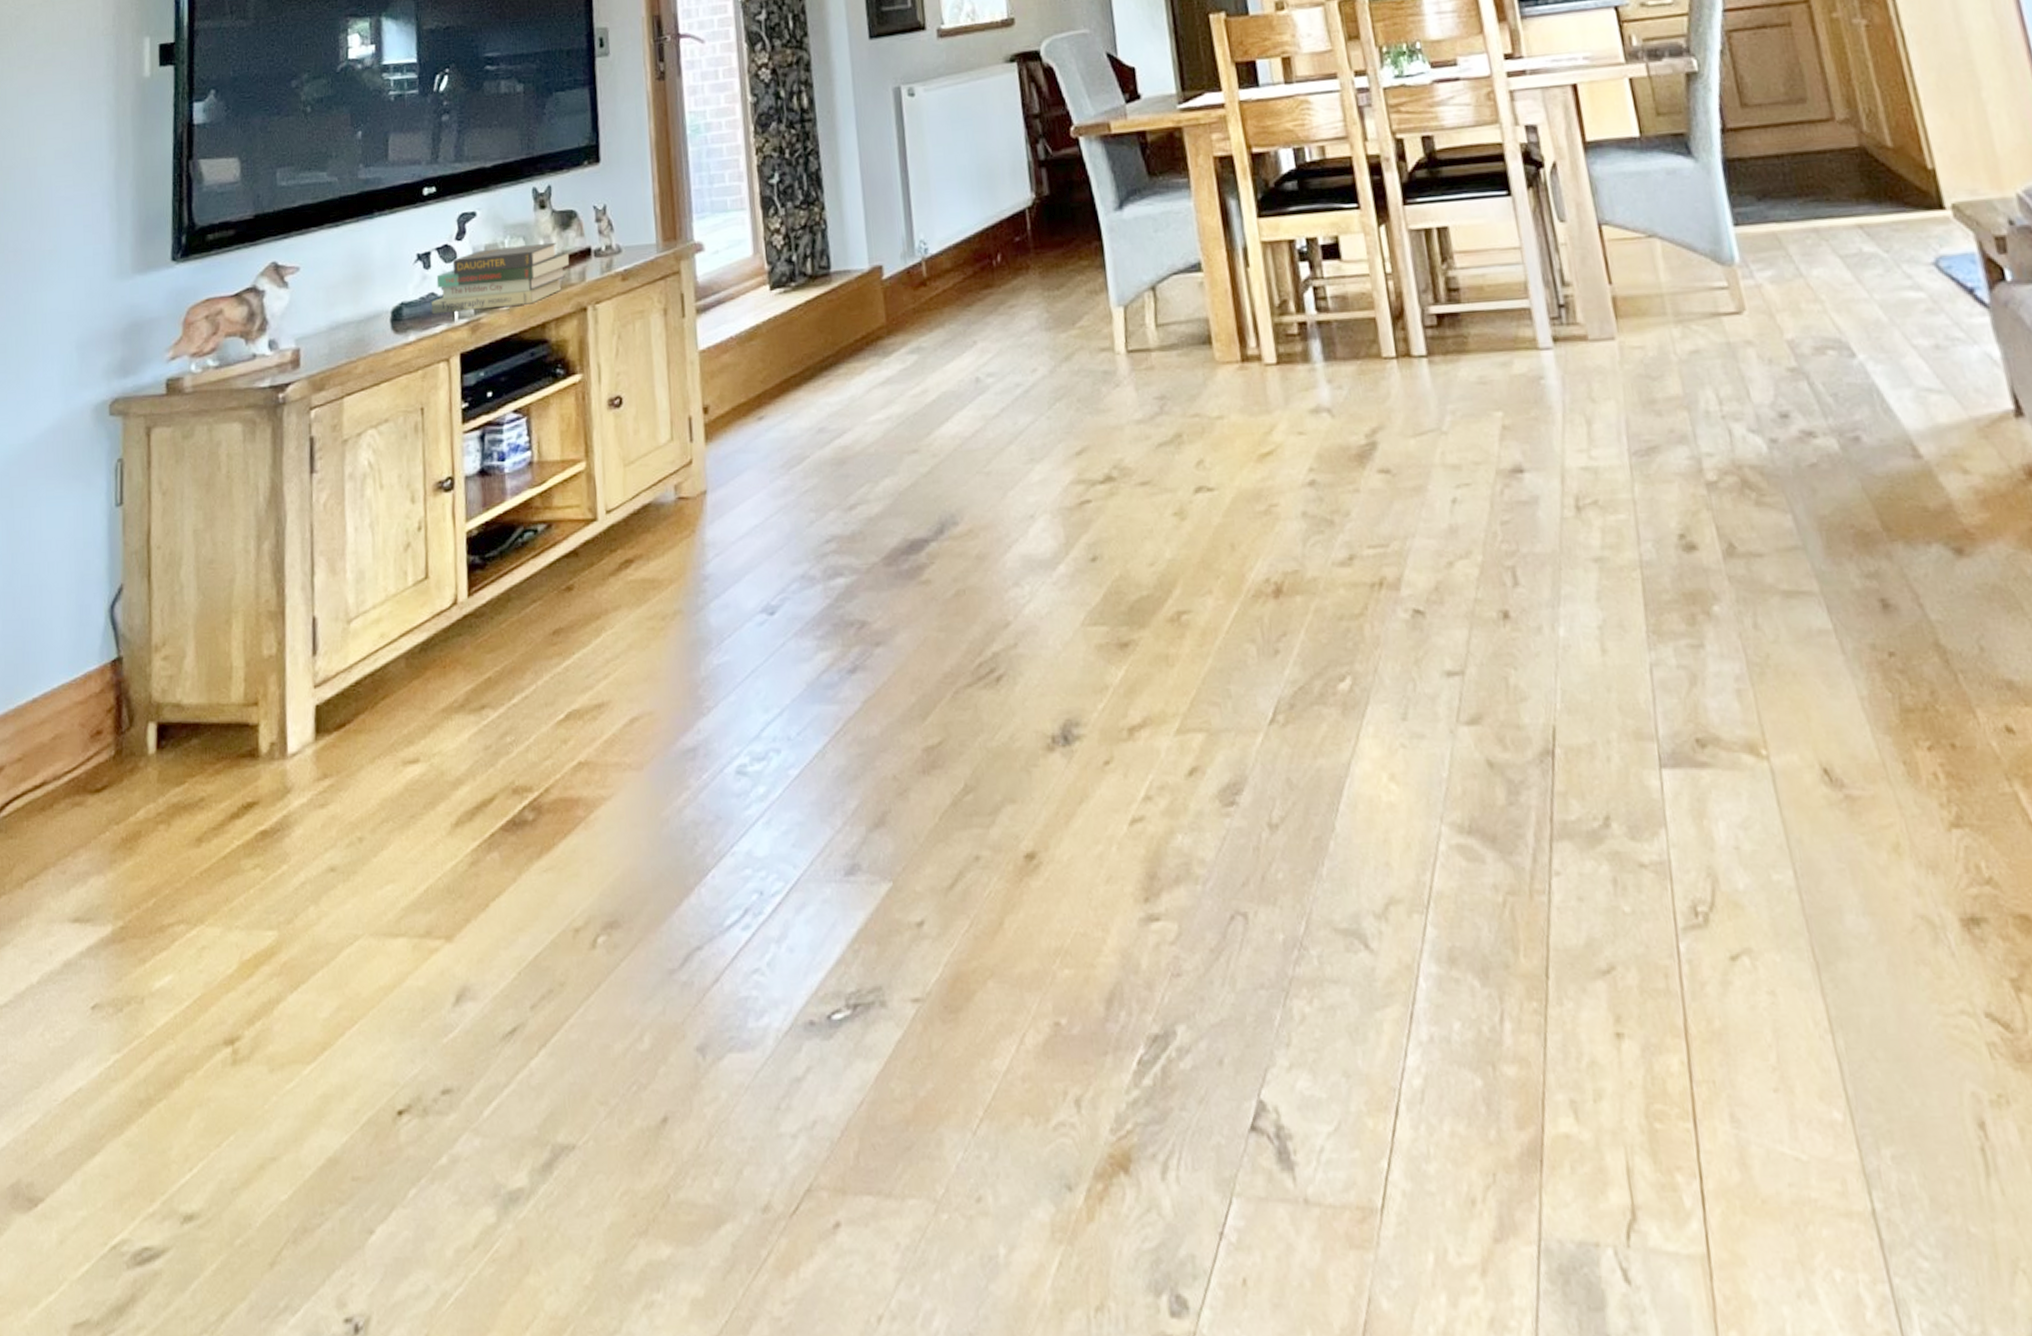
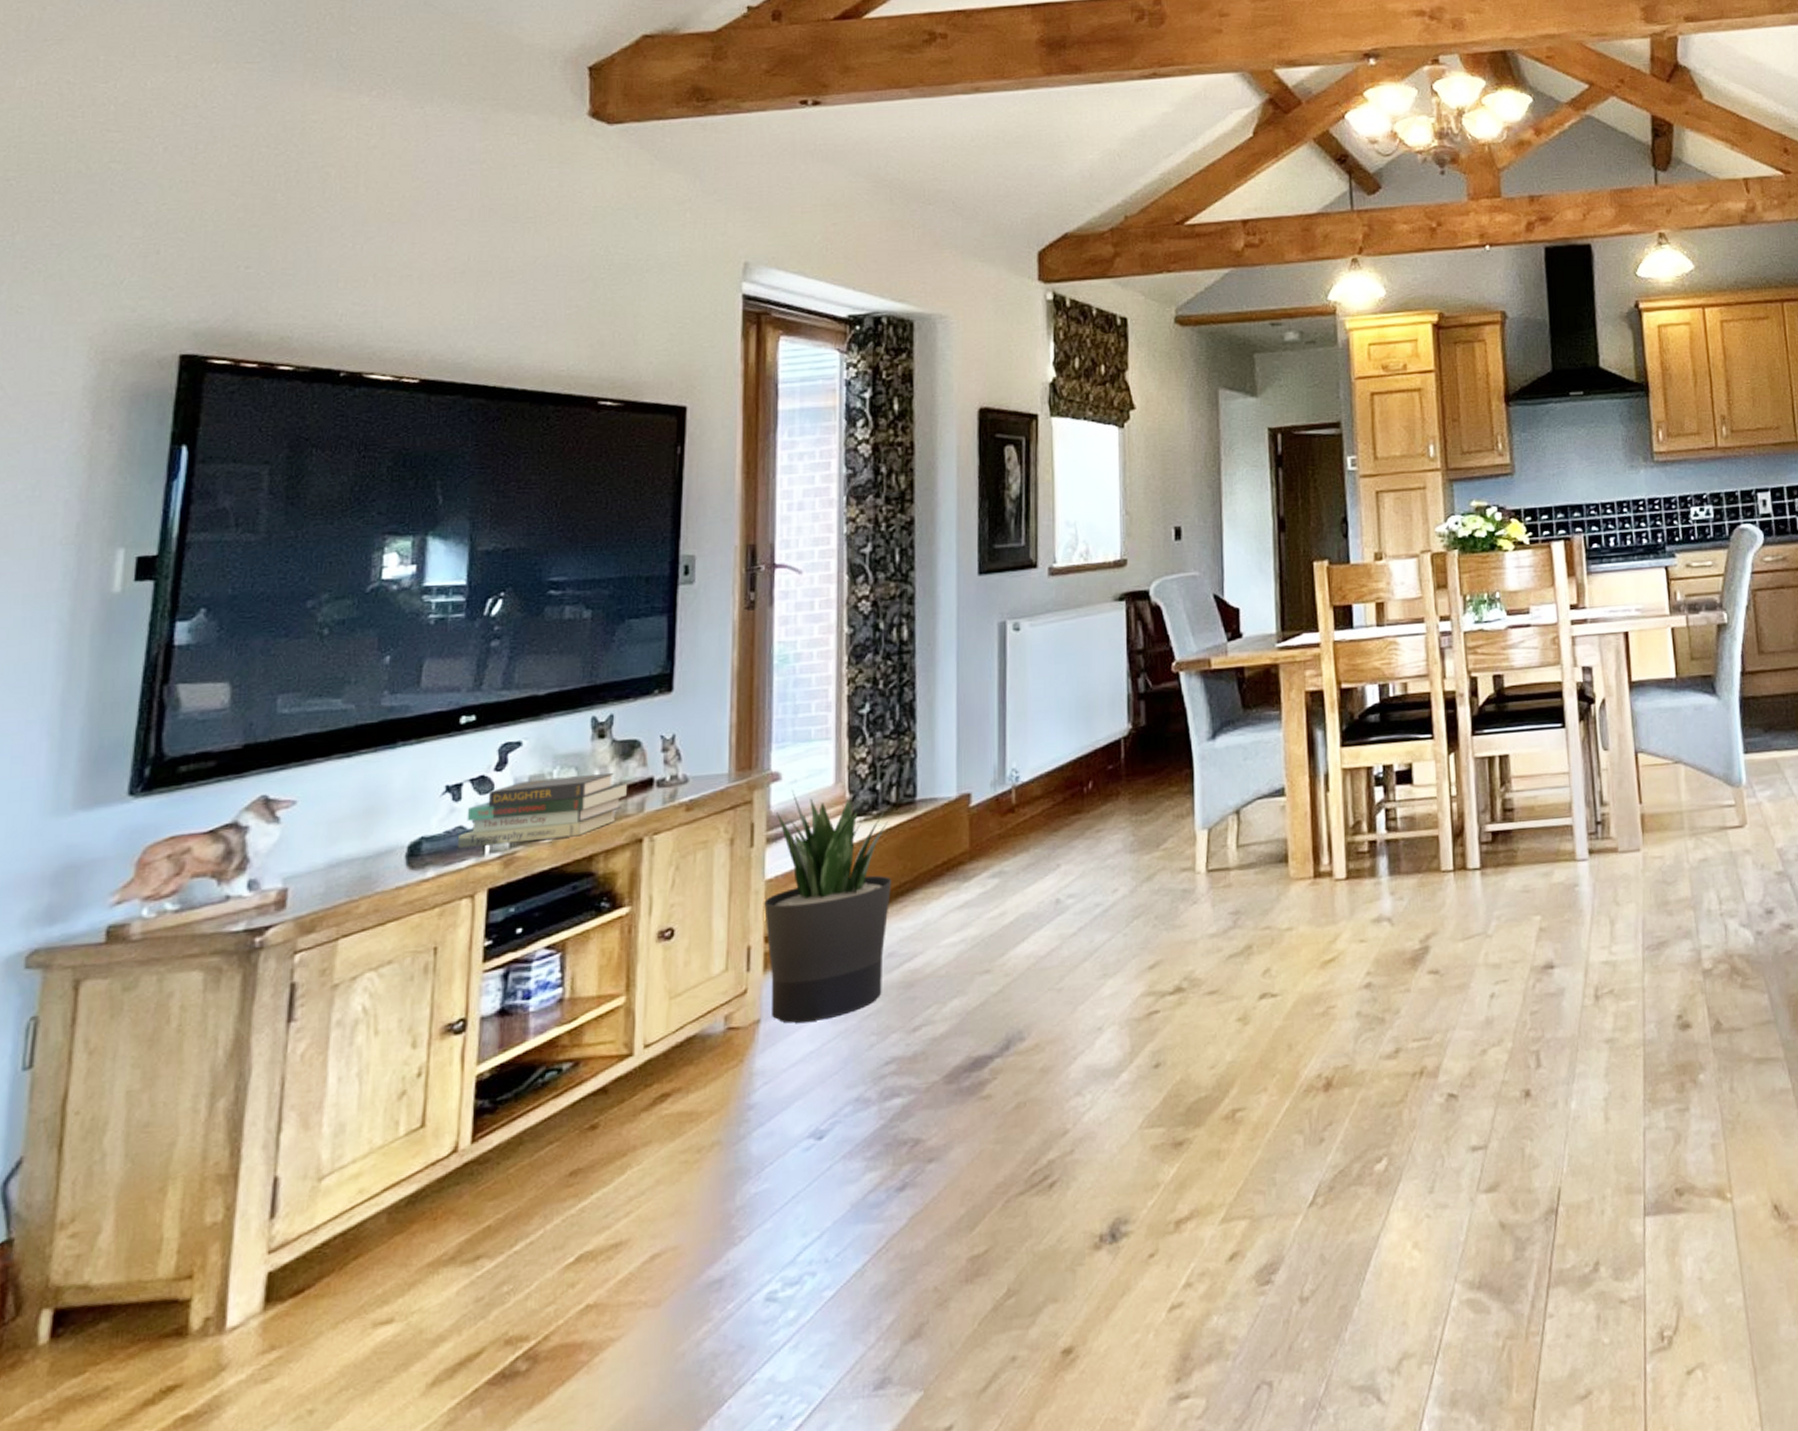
planter: none [700,260,817,496] -> present [764,790,892,1023]

